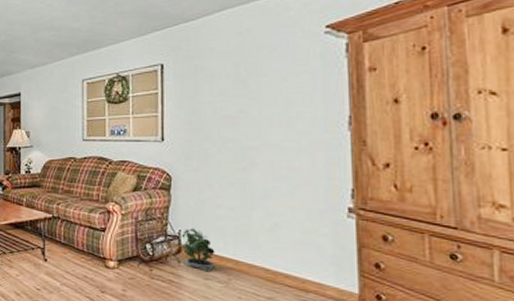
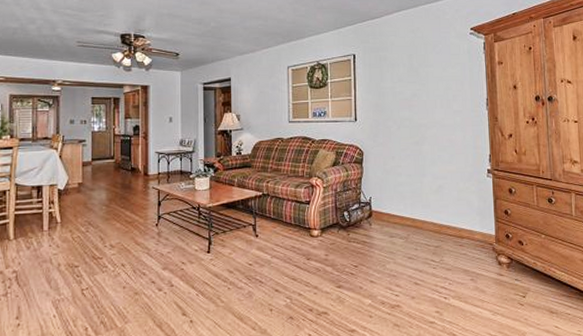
potted plant: present [180,228,216,272] -> none [371,194,398,231]

